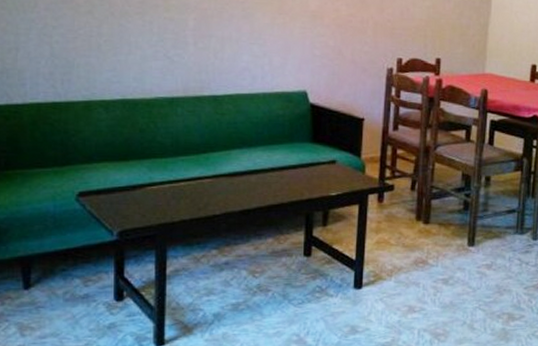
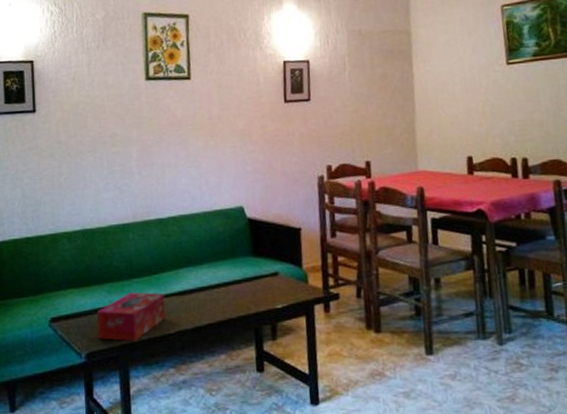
tissue box: none [133,170,213,221] -> present [96,292,165,342]

